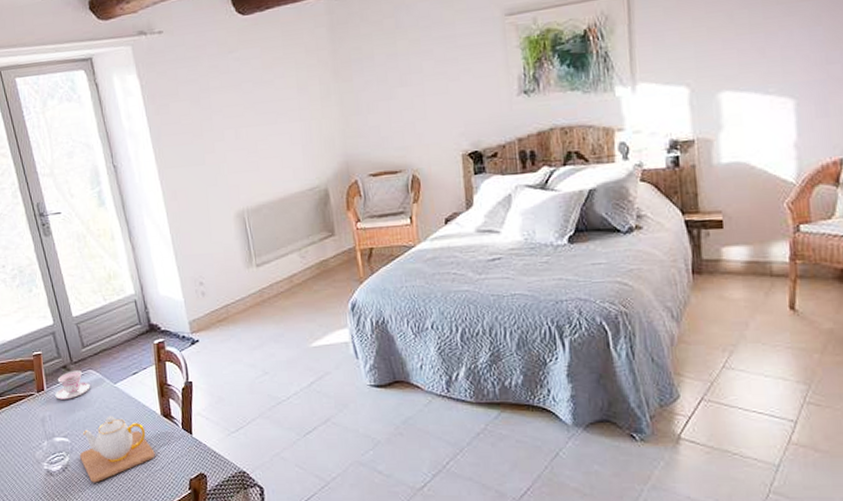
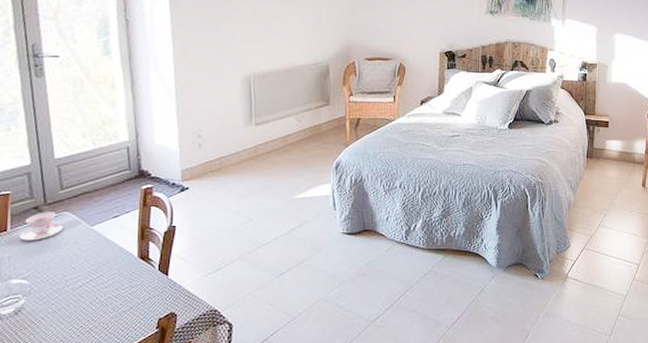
teapot: present [79,416,155,483] -> none [37,257,125,325]

